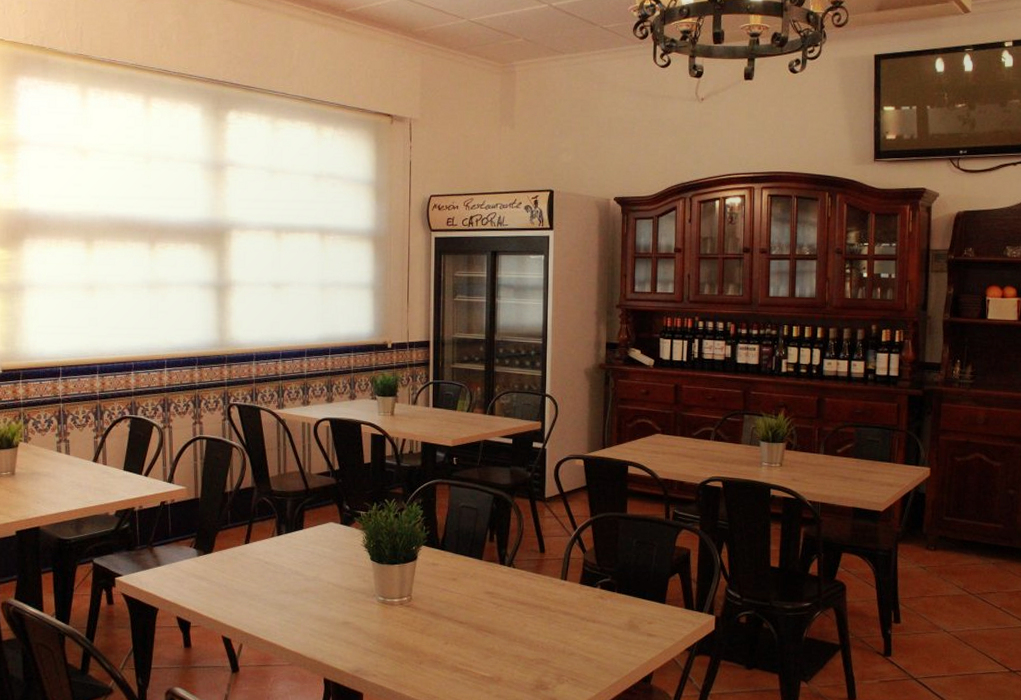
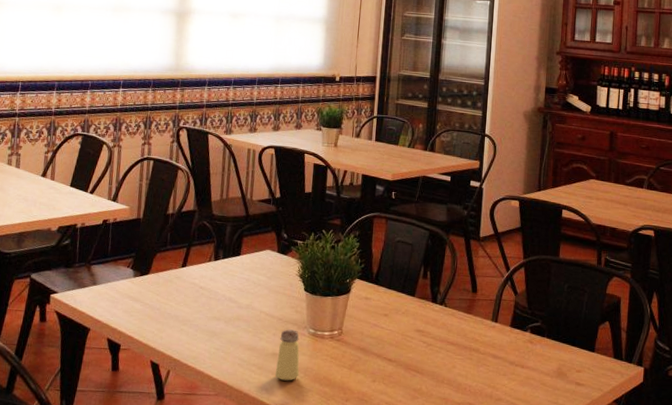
saltshaker: none [347,598,372,648] -> present [275,329,300,381]

